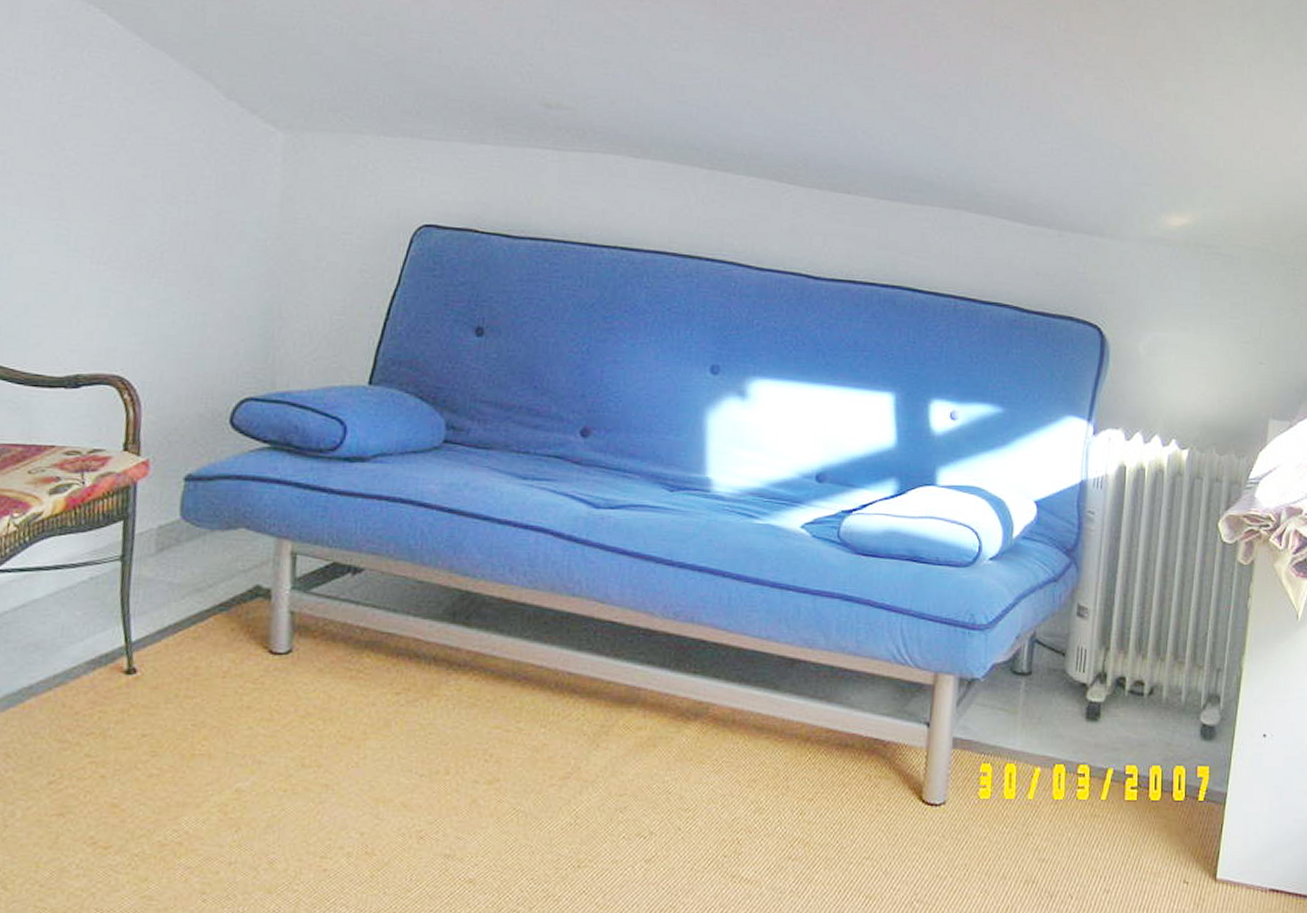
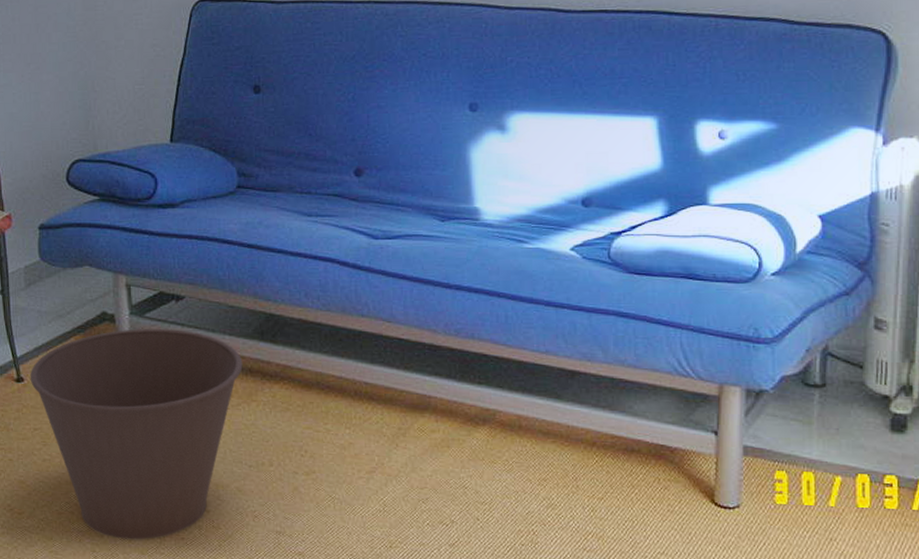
basket: none [145,607,427,875] -> present [30,329,243,540]

